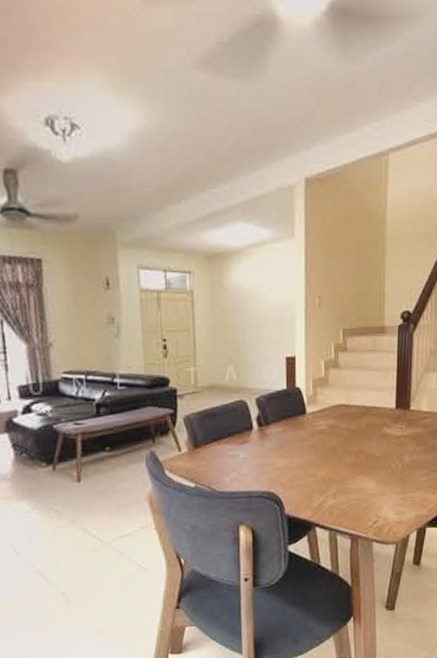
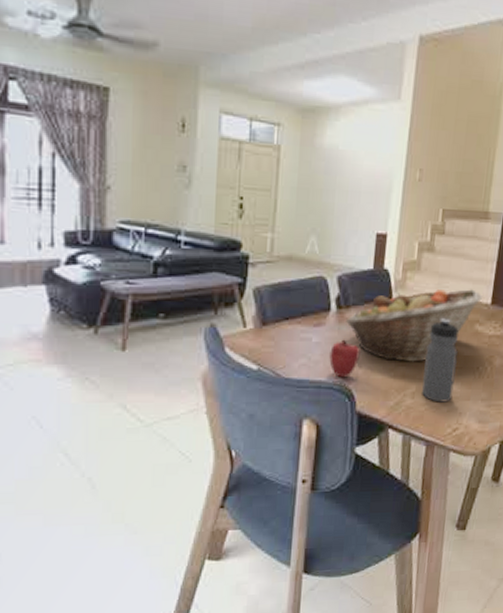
apple: none [256,453,283,487] -> present [329,339,360,378]
fruit basket: none [267,397,387,468] -> present [346,289,482,362]
water bottle: none [342,425,370,500] -> present [422,318,459,402]

